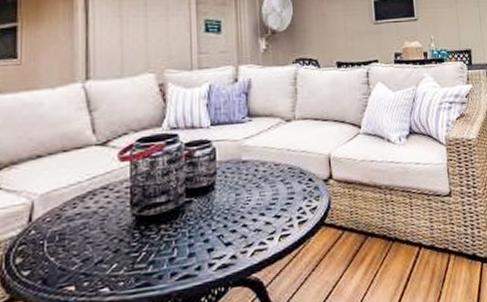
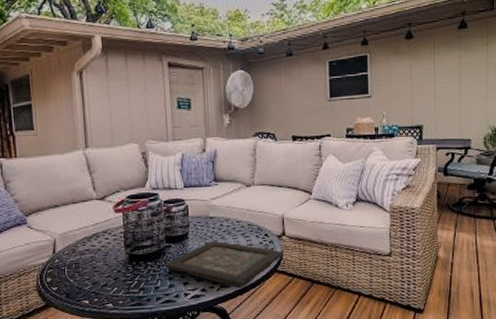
decorative tray: none [183,190,330,251] -> present [164,240,283,288]

